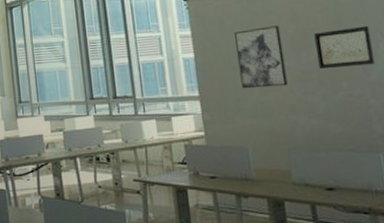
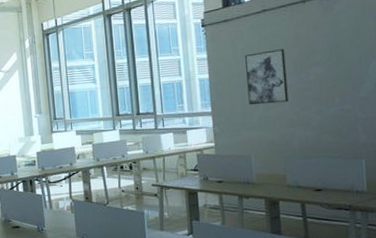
wall art: present [314,25,375,69] -> none [314,48,364,87]

